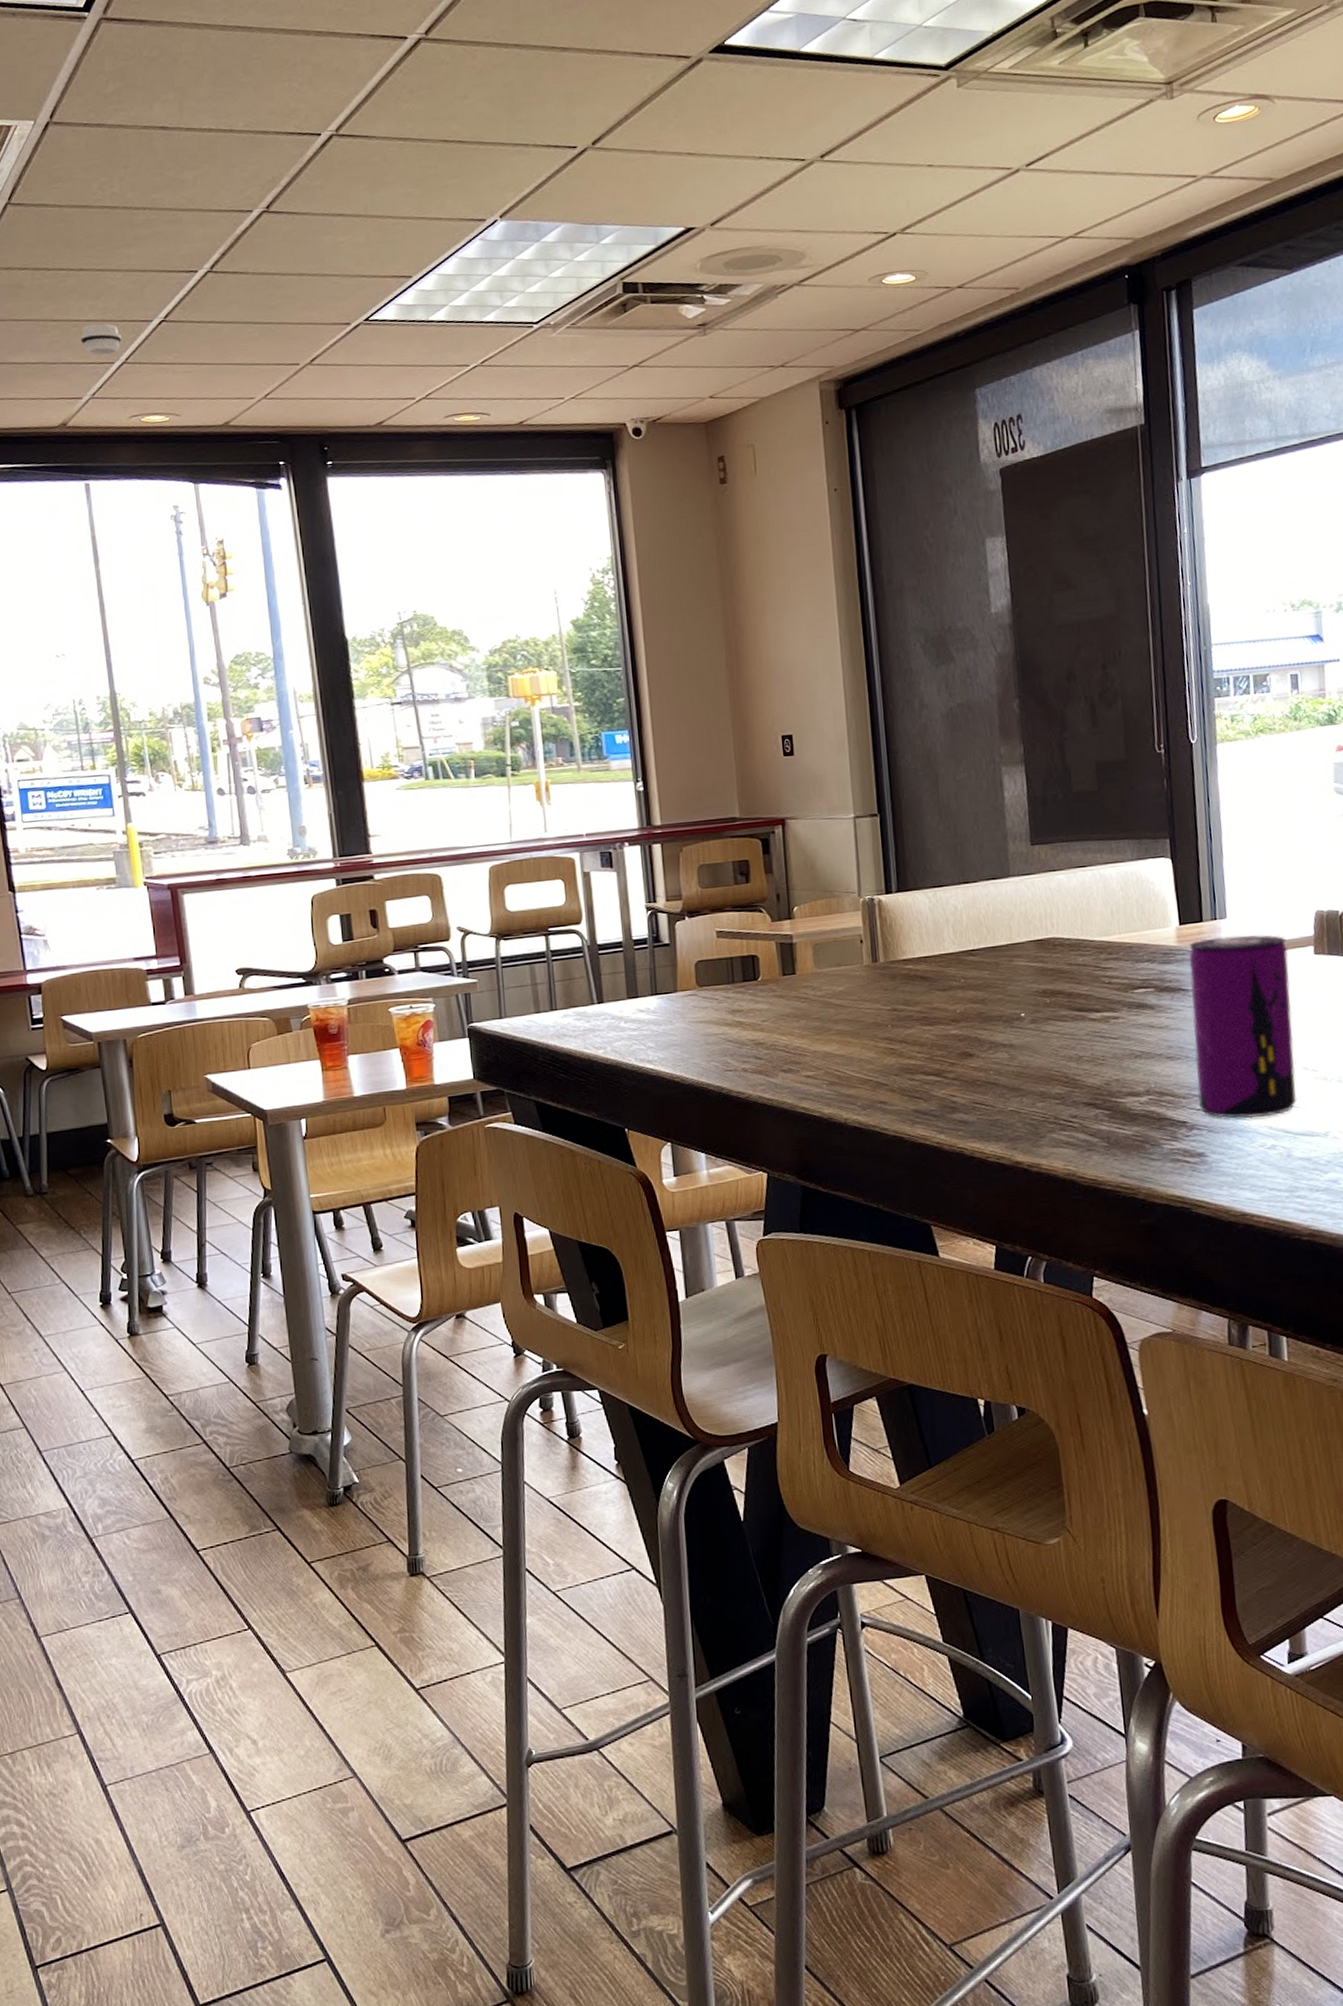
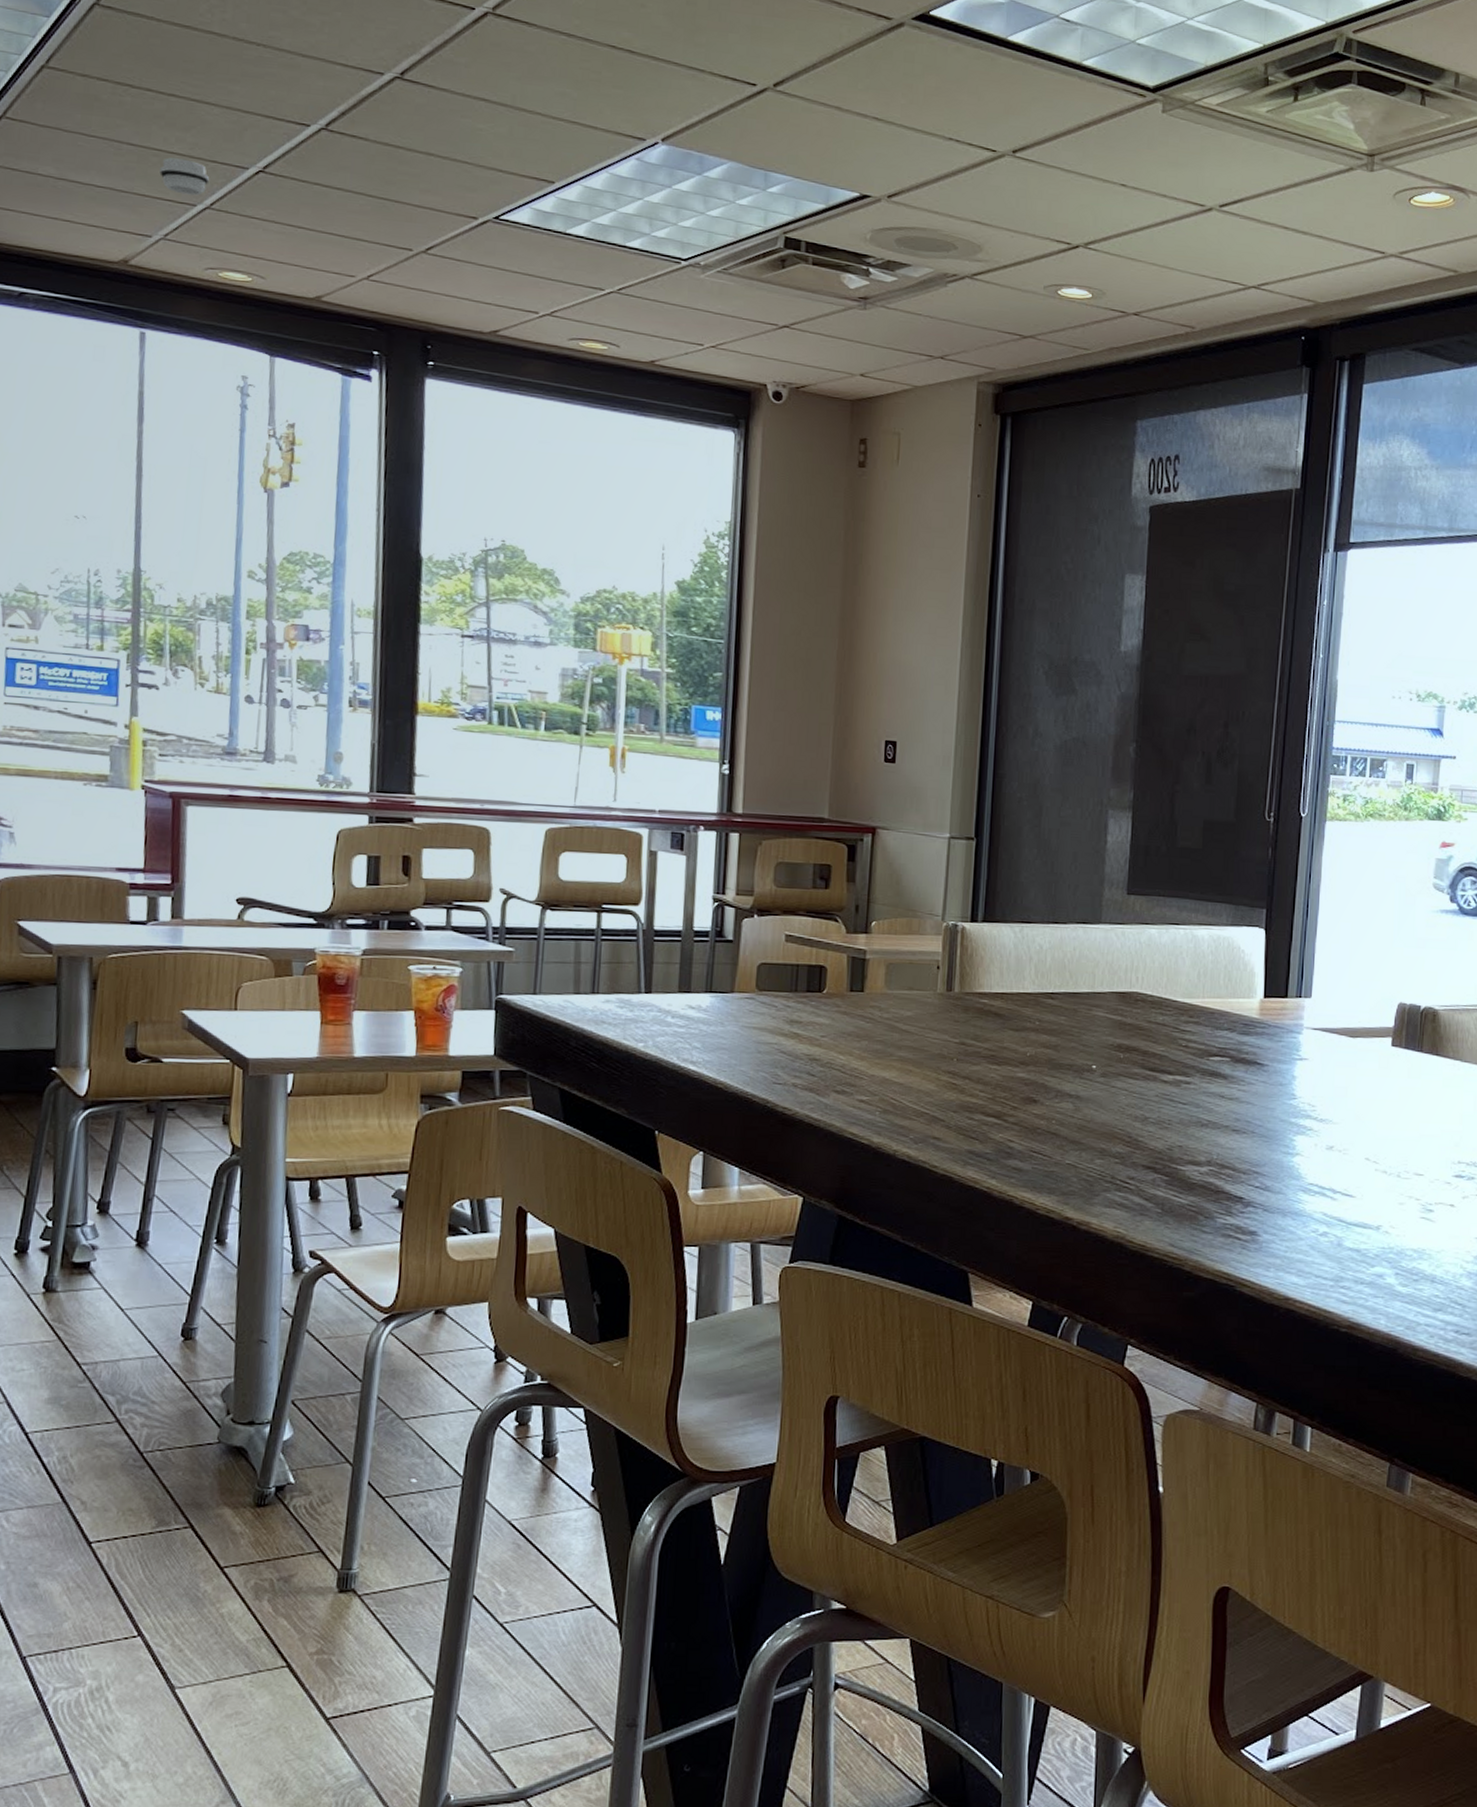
beverage can: present [1188,934,1298,1119] -> none [1257,1015,1367,1203]

